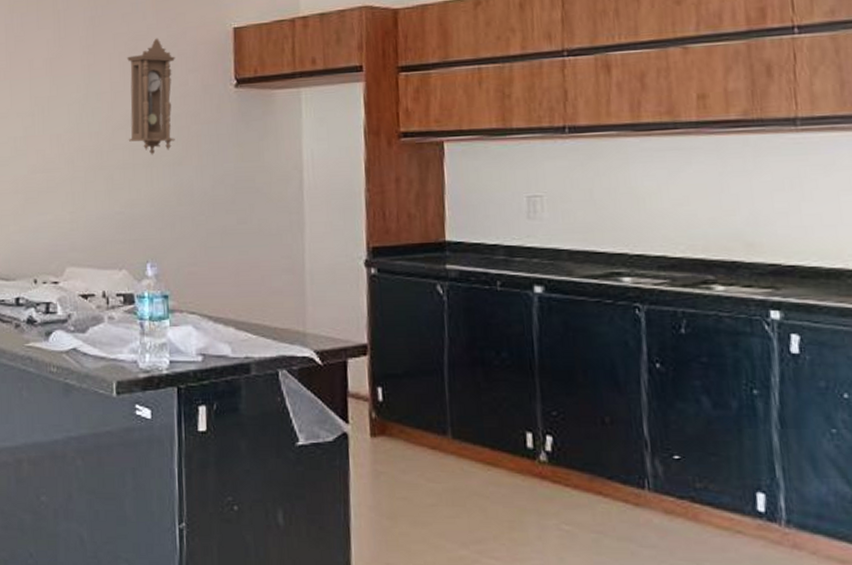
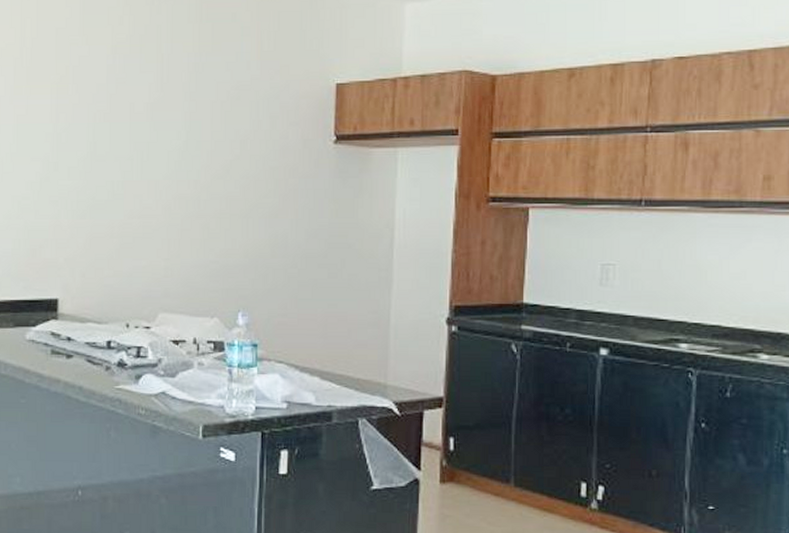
pendulum clock: present [127,38,175,155] -> none [226,89,277,206]

